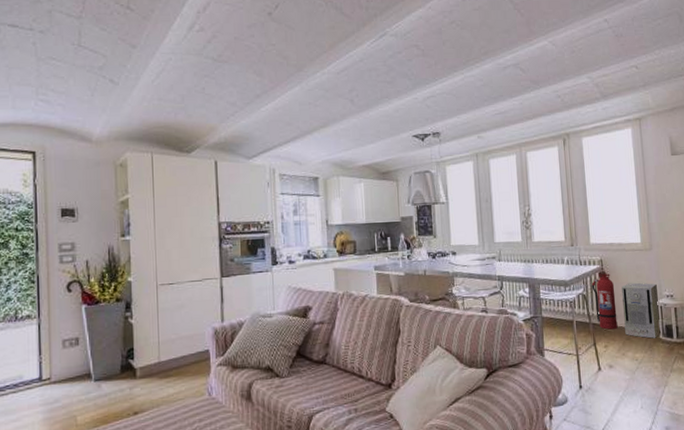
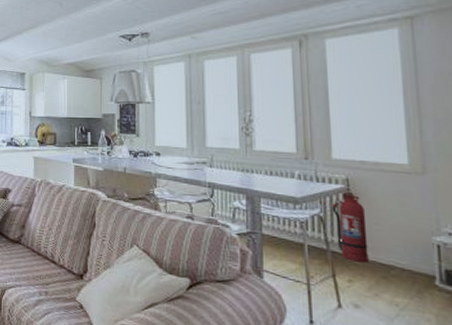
air purifier: present [621,282,661,339] -> none [376,210,437,284]

